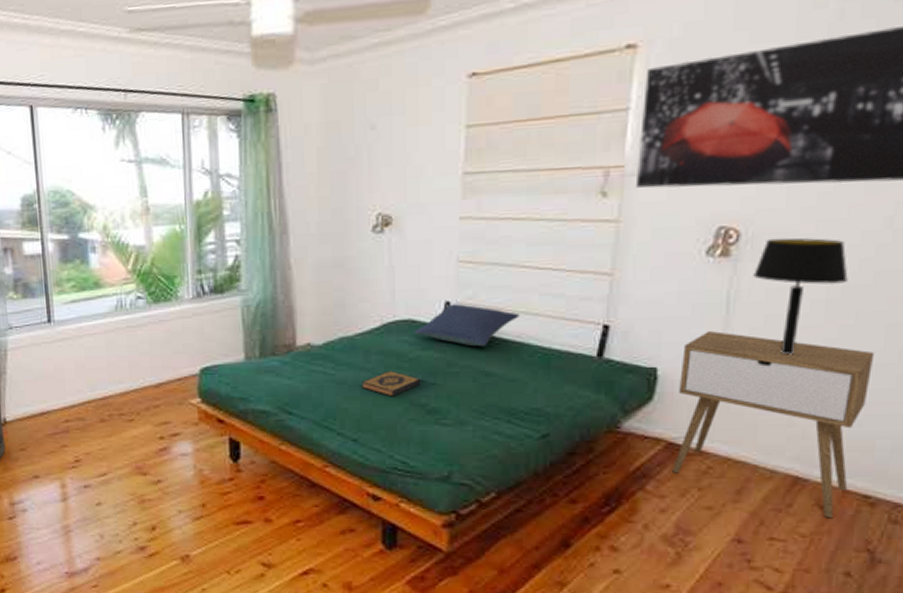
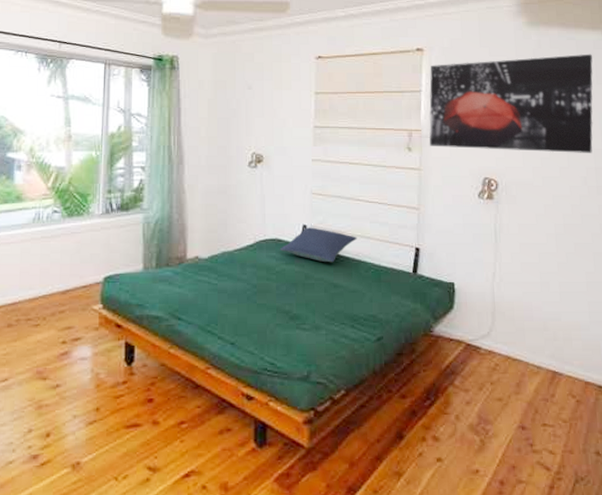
hardback book: present [361,371,421,397] -> none [238,282,286,305]
nightstand: present [672,330,875,519] -> none [470,254,590,406]
table lamp: present [753,237,848,355] -> none [509,188,567,274]

